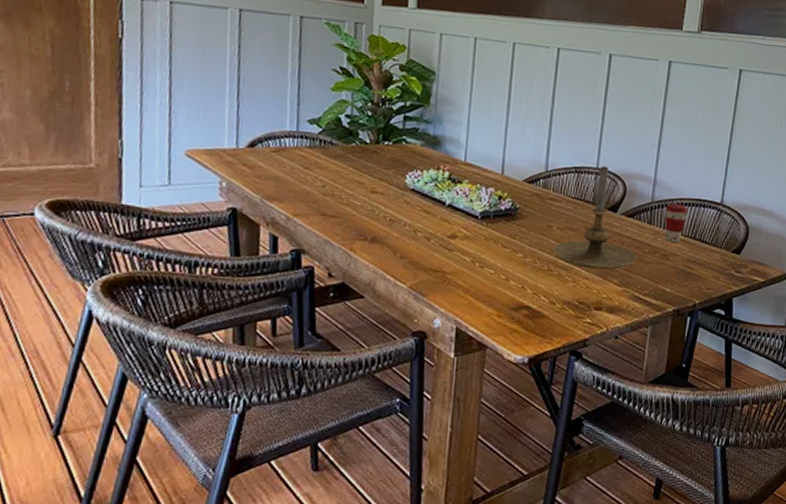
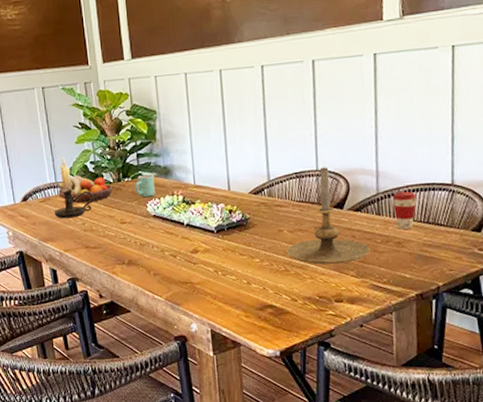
candle holder: none [287,102,343,178] -> present [54,156,94,219]
fruit bowl: none [297,127,369,162] -> present [56,175,113,203]
mug: none [394,141,420,168] -> present [134,174,155,198]

